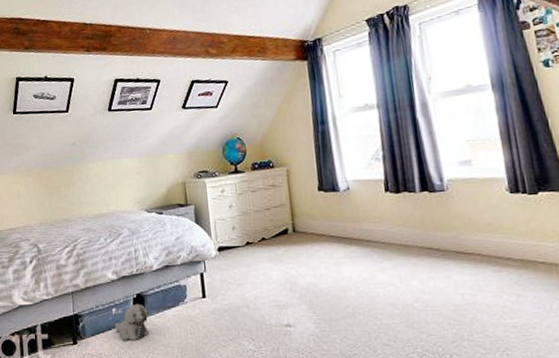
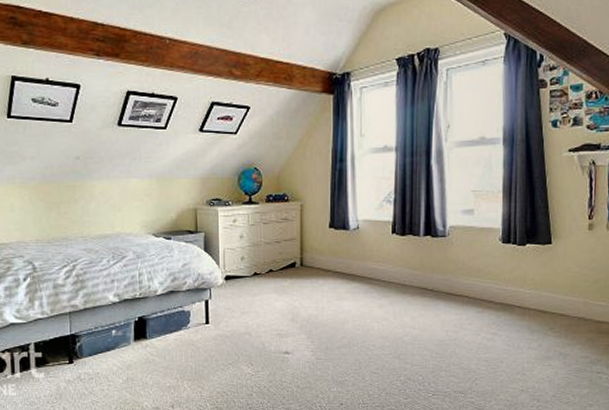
plush toy: present [115,304,149,341] -> none [114,327,150,361]

